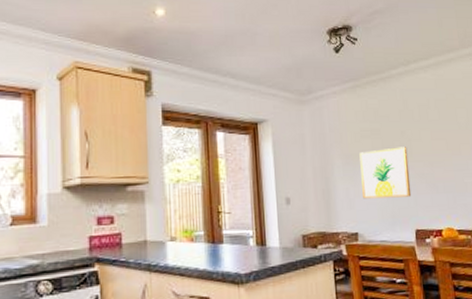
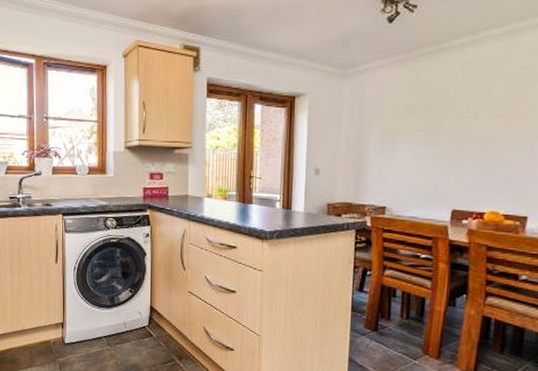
wall art: present [359,147,412,199] -> none [397,124,458,176]

